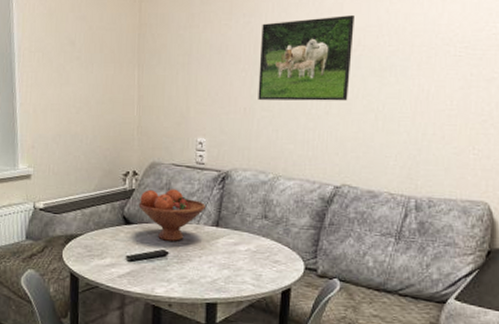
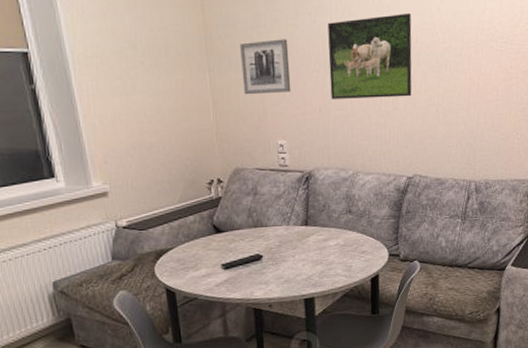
fruit bowl: present [138,189,205,241] -> none [227,193,293,245]
wall art: none [169,39,219,92] -> present [240,39,291,95]

